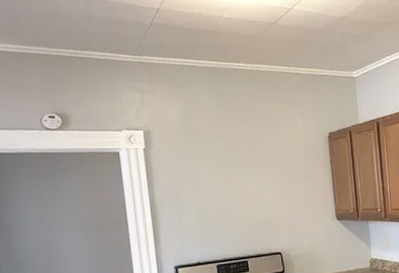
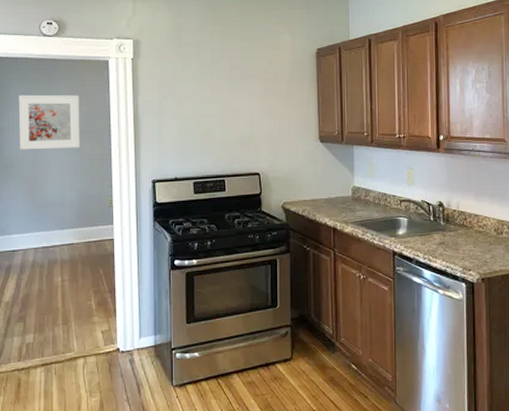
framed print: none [24,187,96,246] -> present [18,94,80,150]

